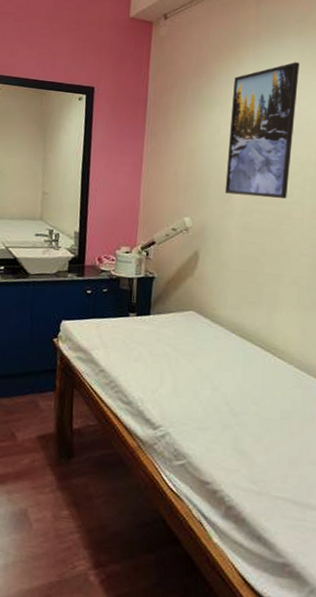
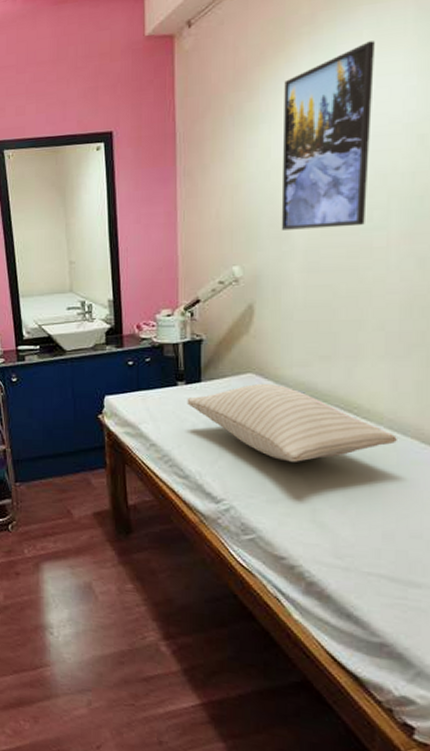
pillow: none [136,320,304,394] -> present [187,383,399,462]

